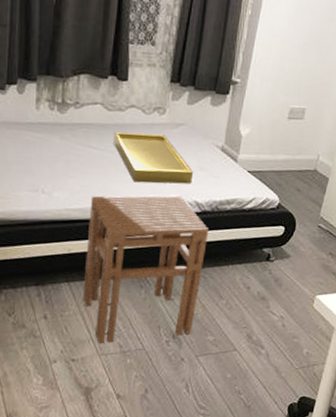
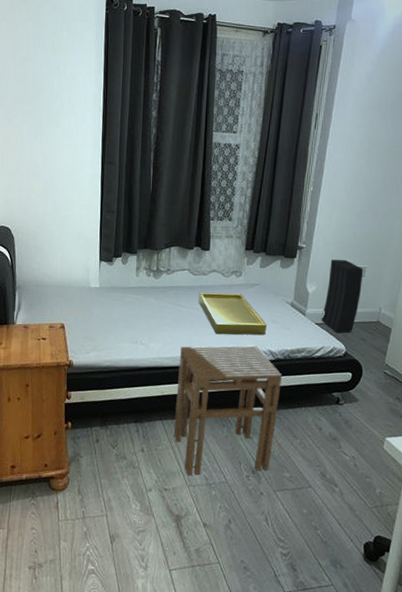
speaker: none [254,98,303,182] -> present [321,260,364,333]

